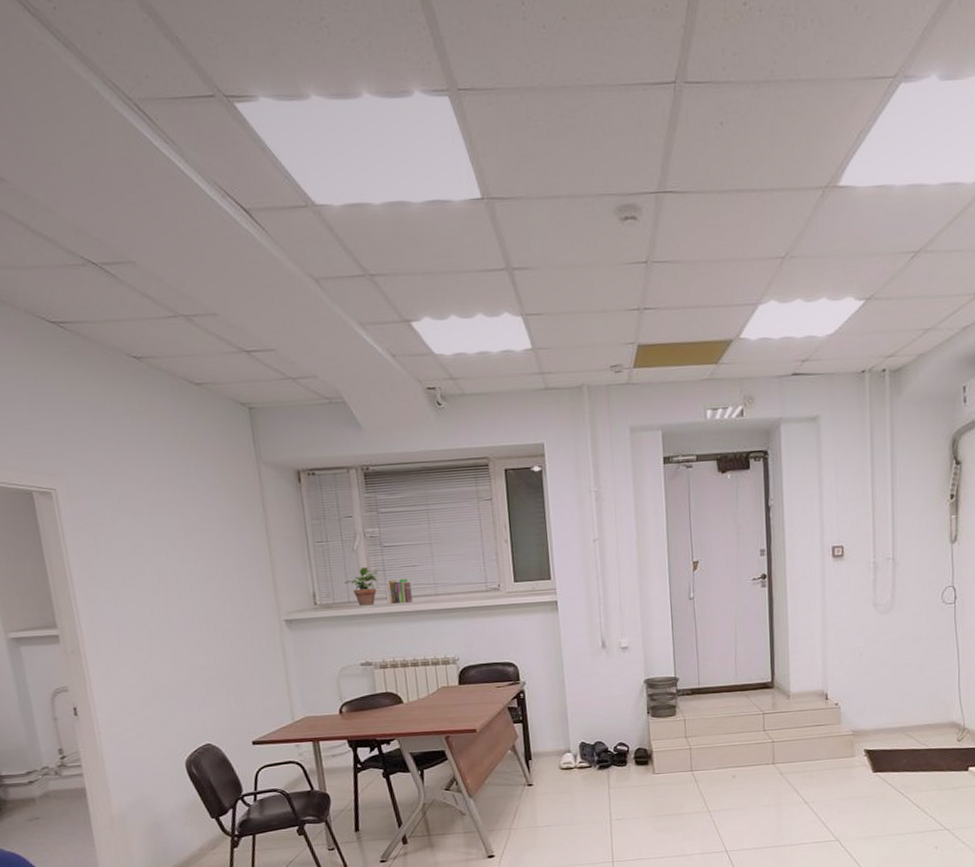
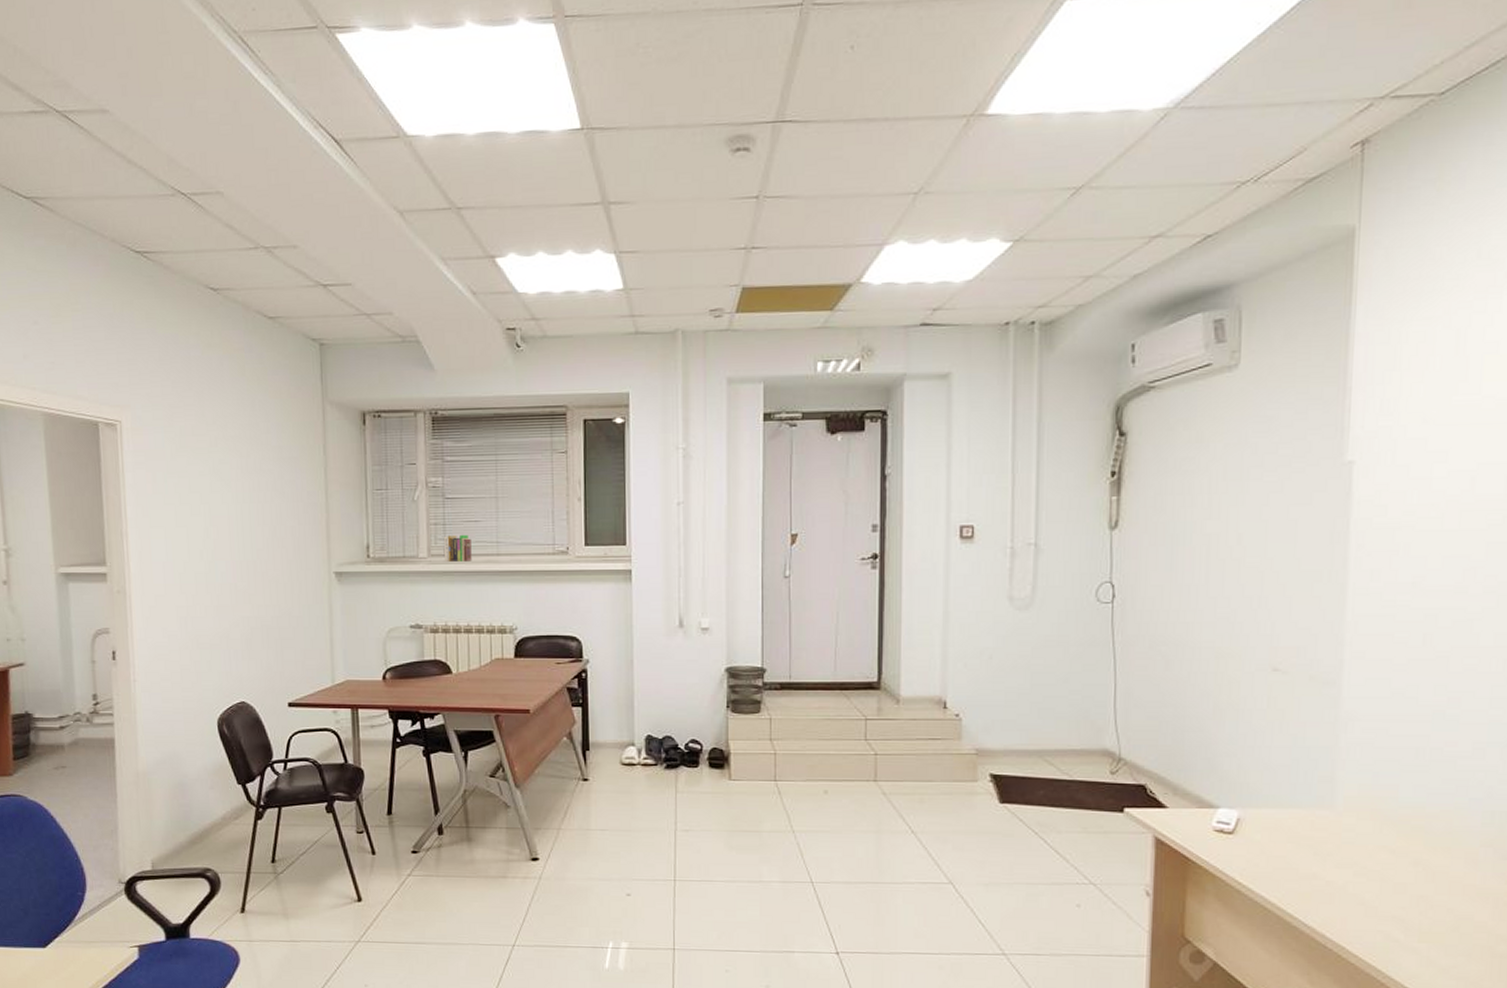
potted plant: present [344,566,378,606] -> none [401,519,437,562]

